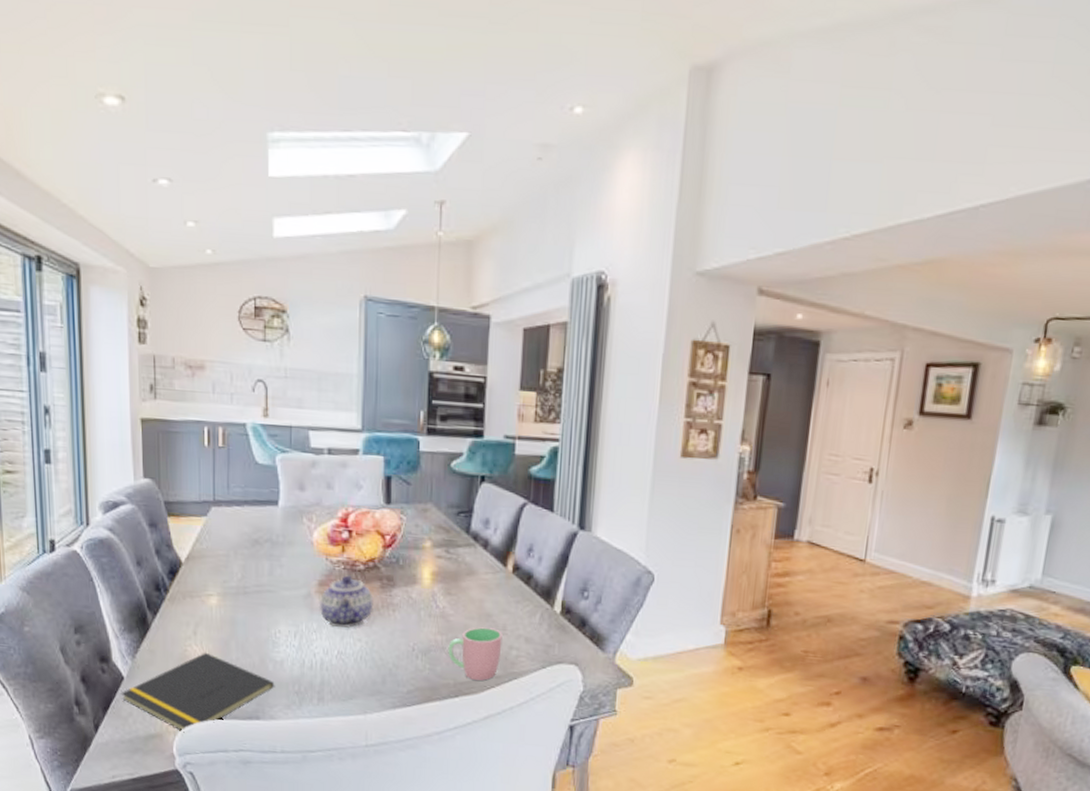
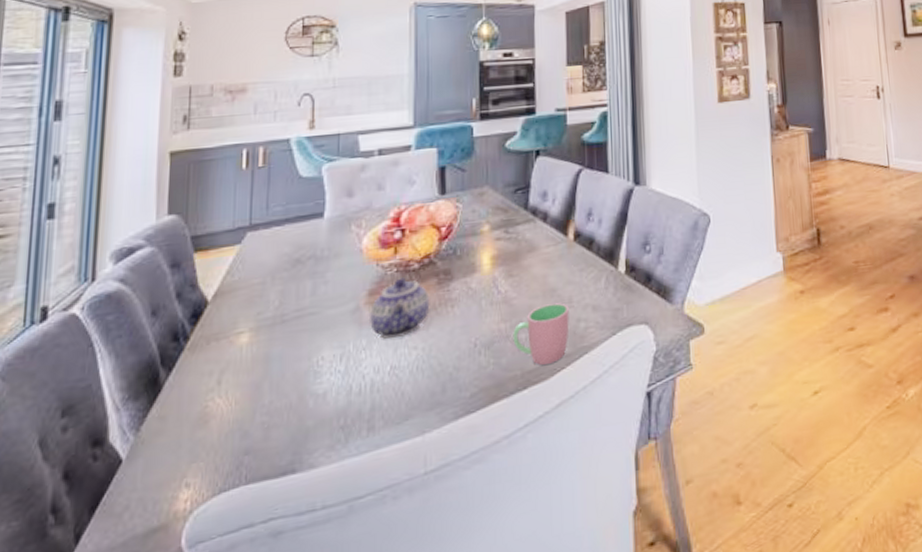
notepad: present [121,652,275,733] -> none [116,403,316,515]

